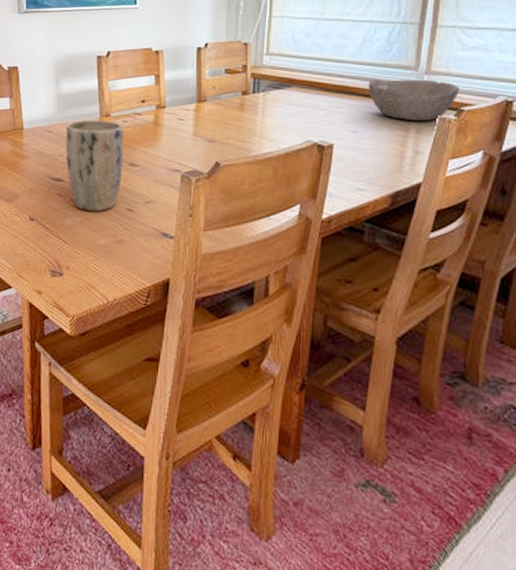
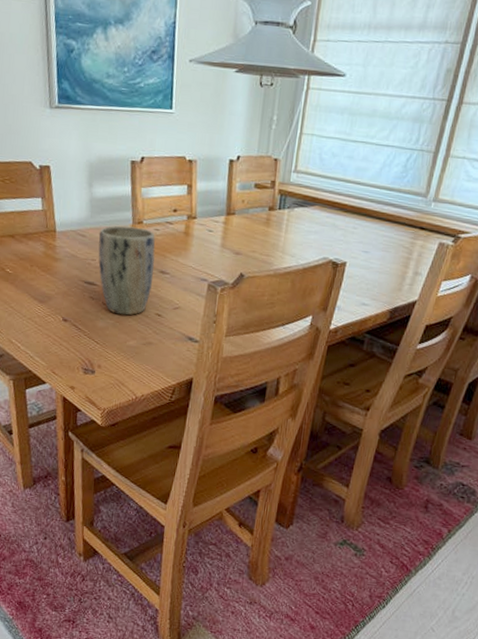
bowl: present [368,79,459,122] -> none [382,203,460,245]

